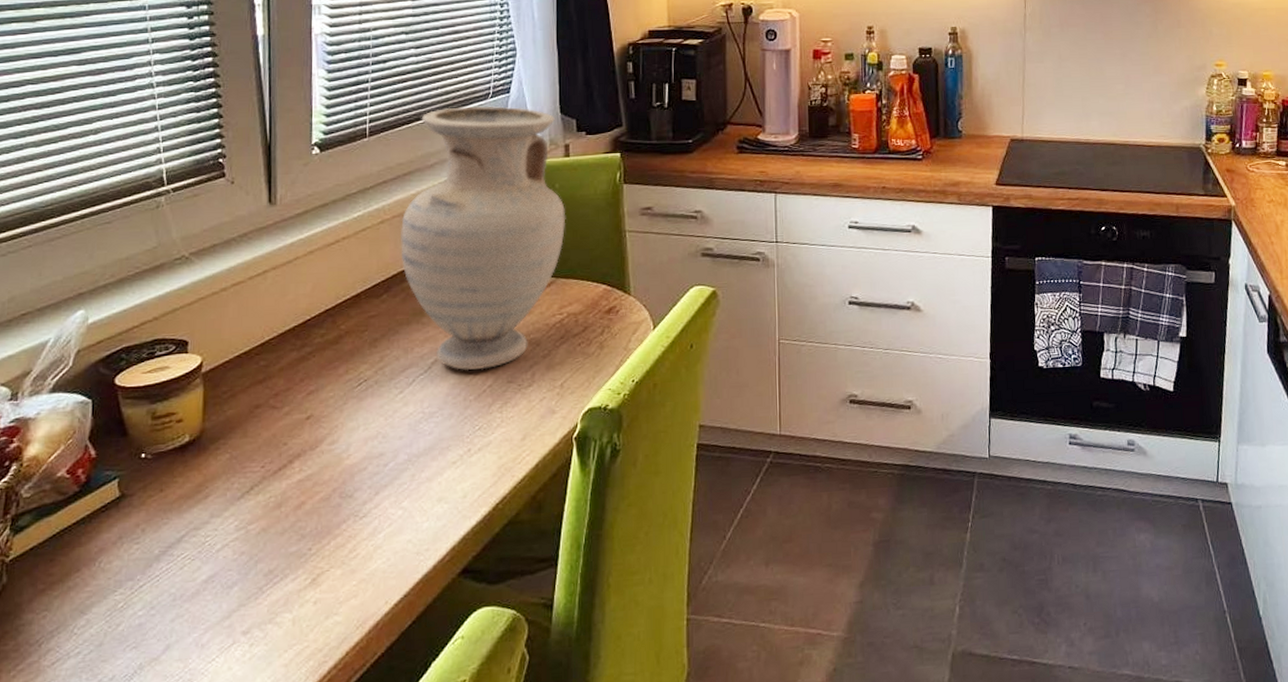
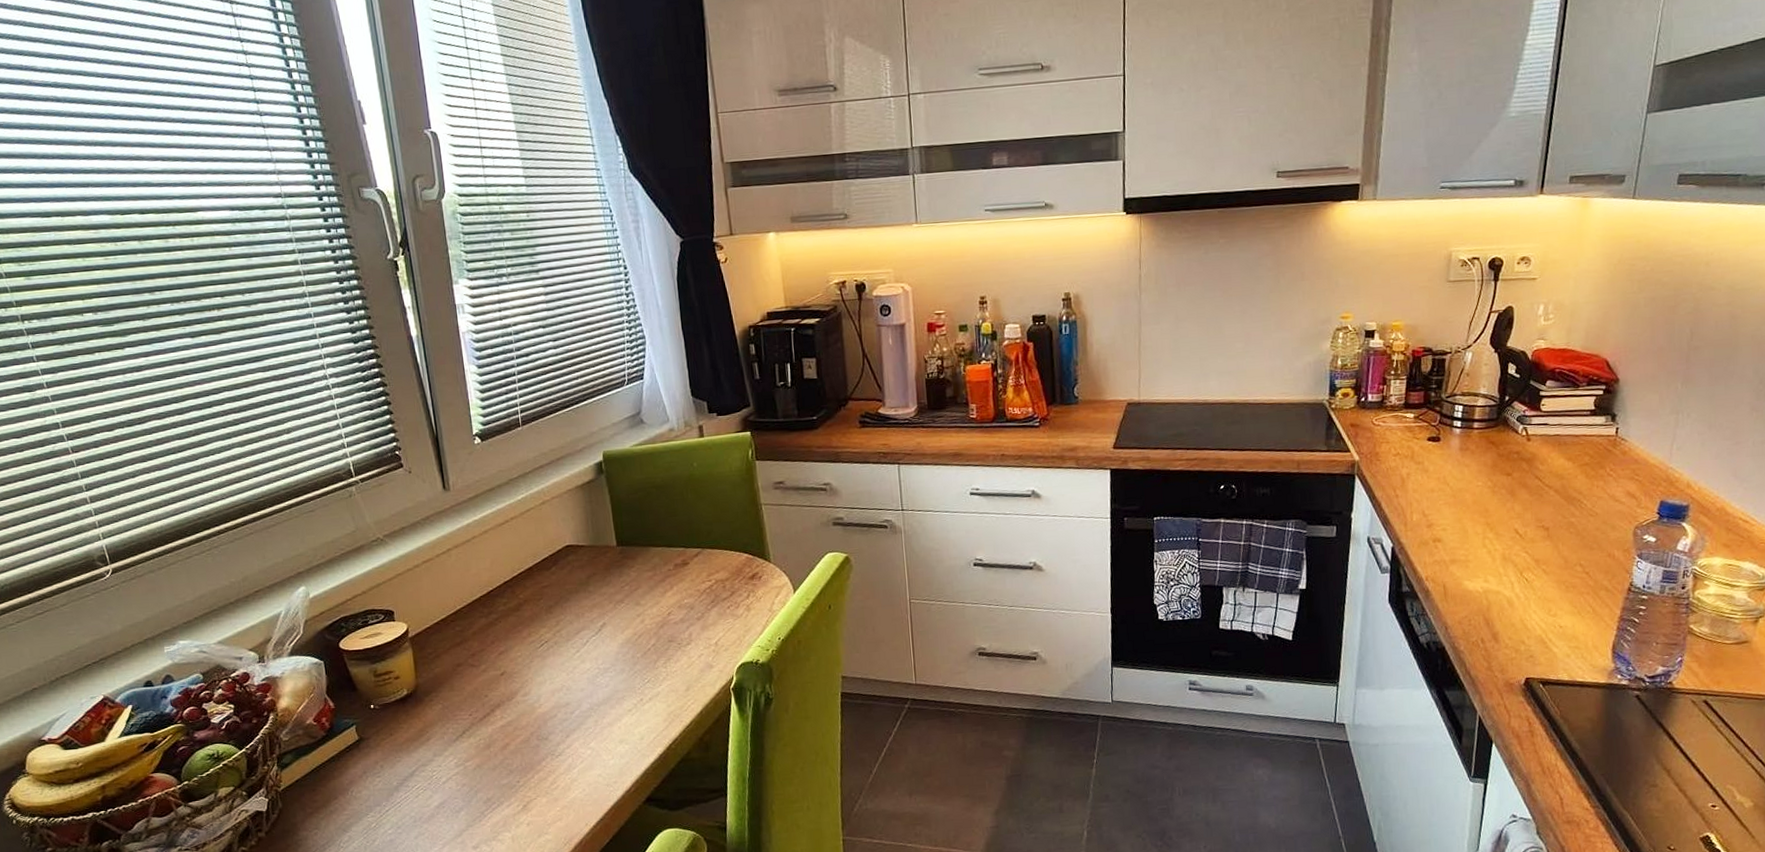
vase: present [401,106,566,371] -> none [559,392,706,632]

